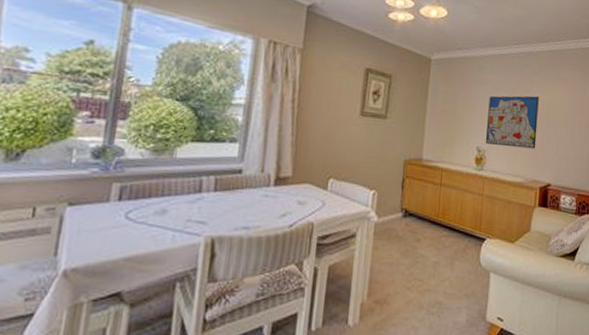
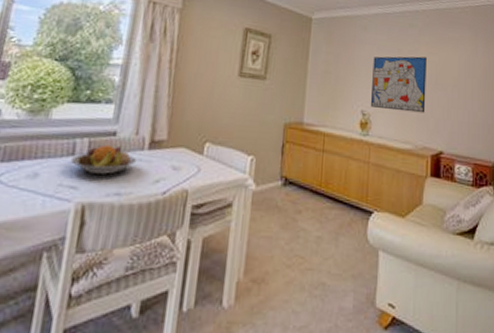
fruit bowl: none [197,181,264,210] -> present [70,144,137,175]

